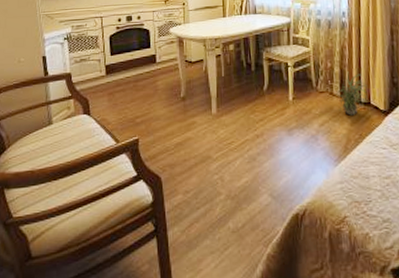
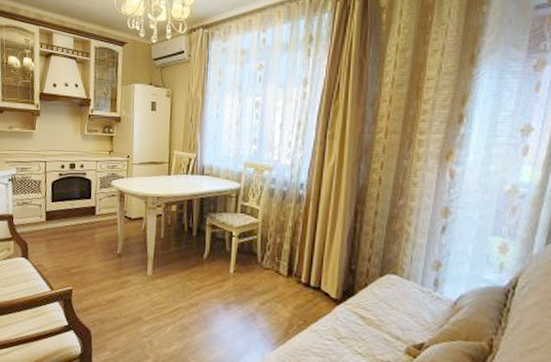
potted plant: present [336,71,368,116] -> none [283,250,320,299]

